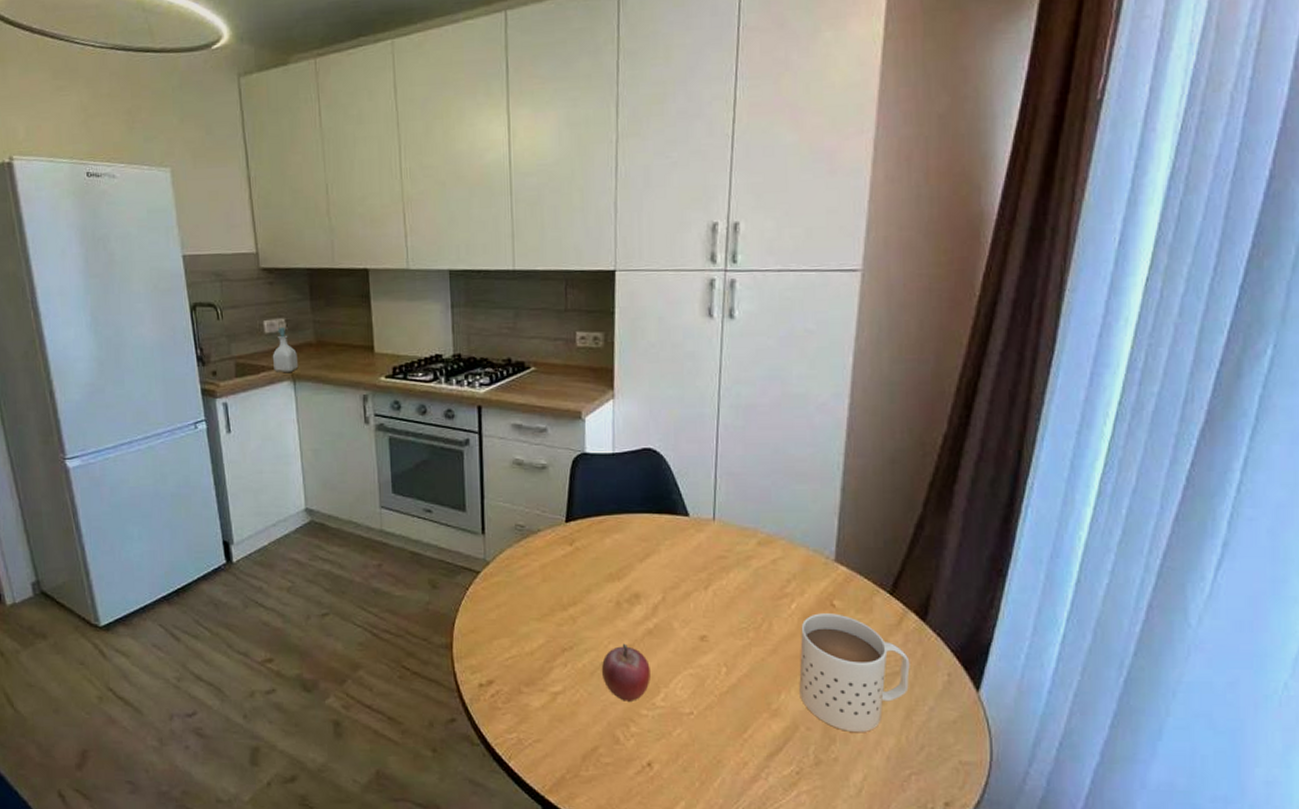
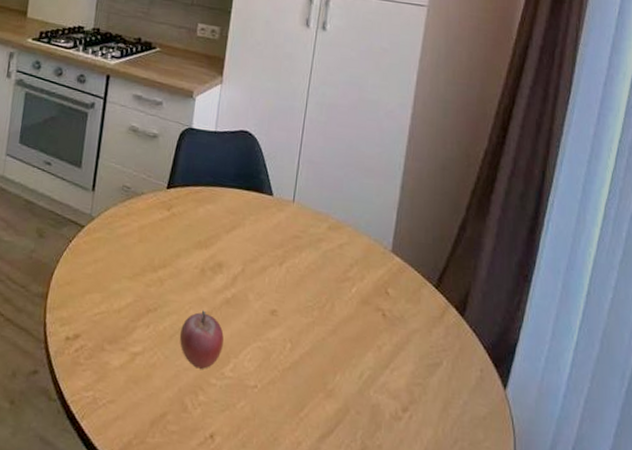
mug: present [799,613,910,733] -> none [353,299,449,422]

